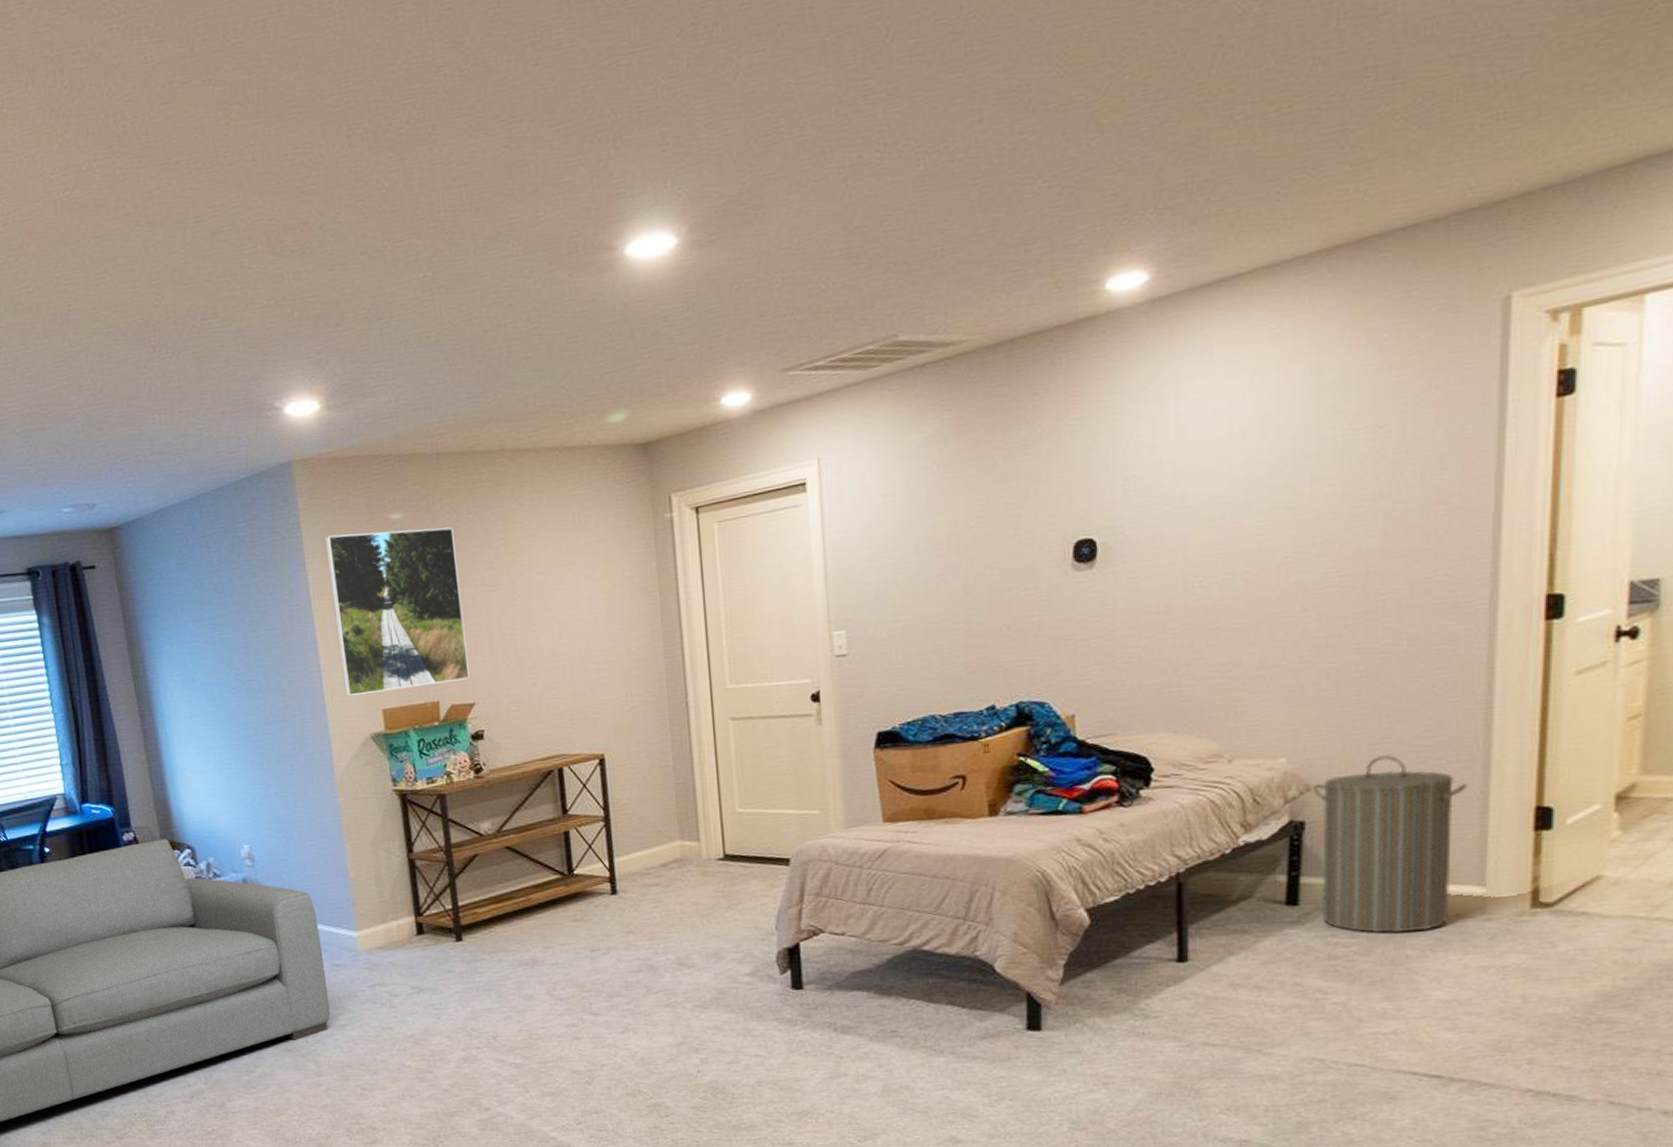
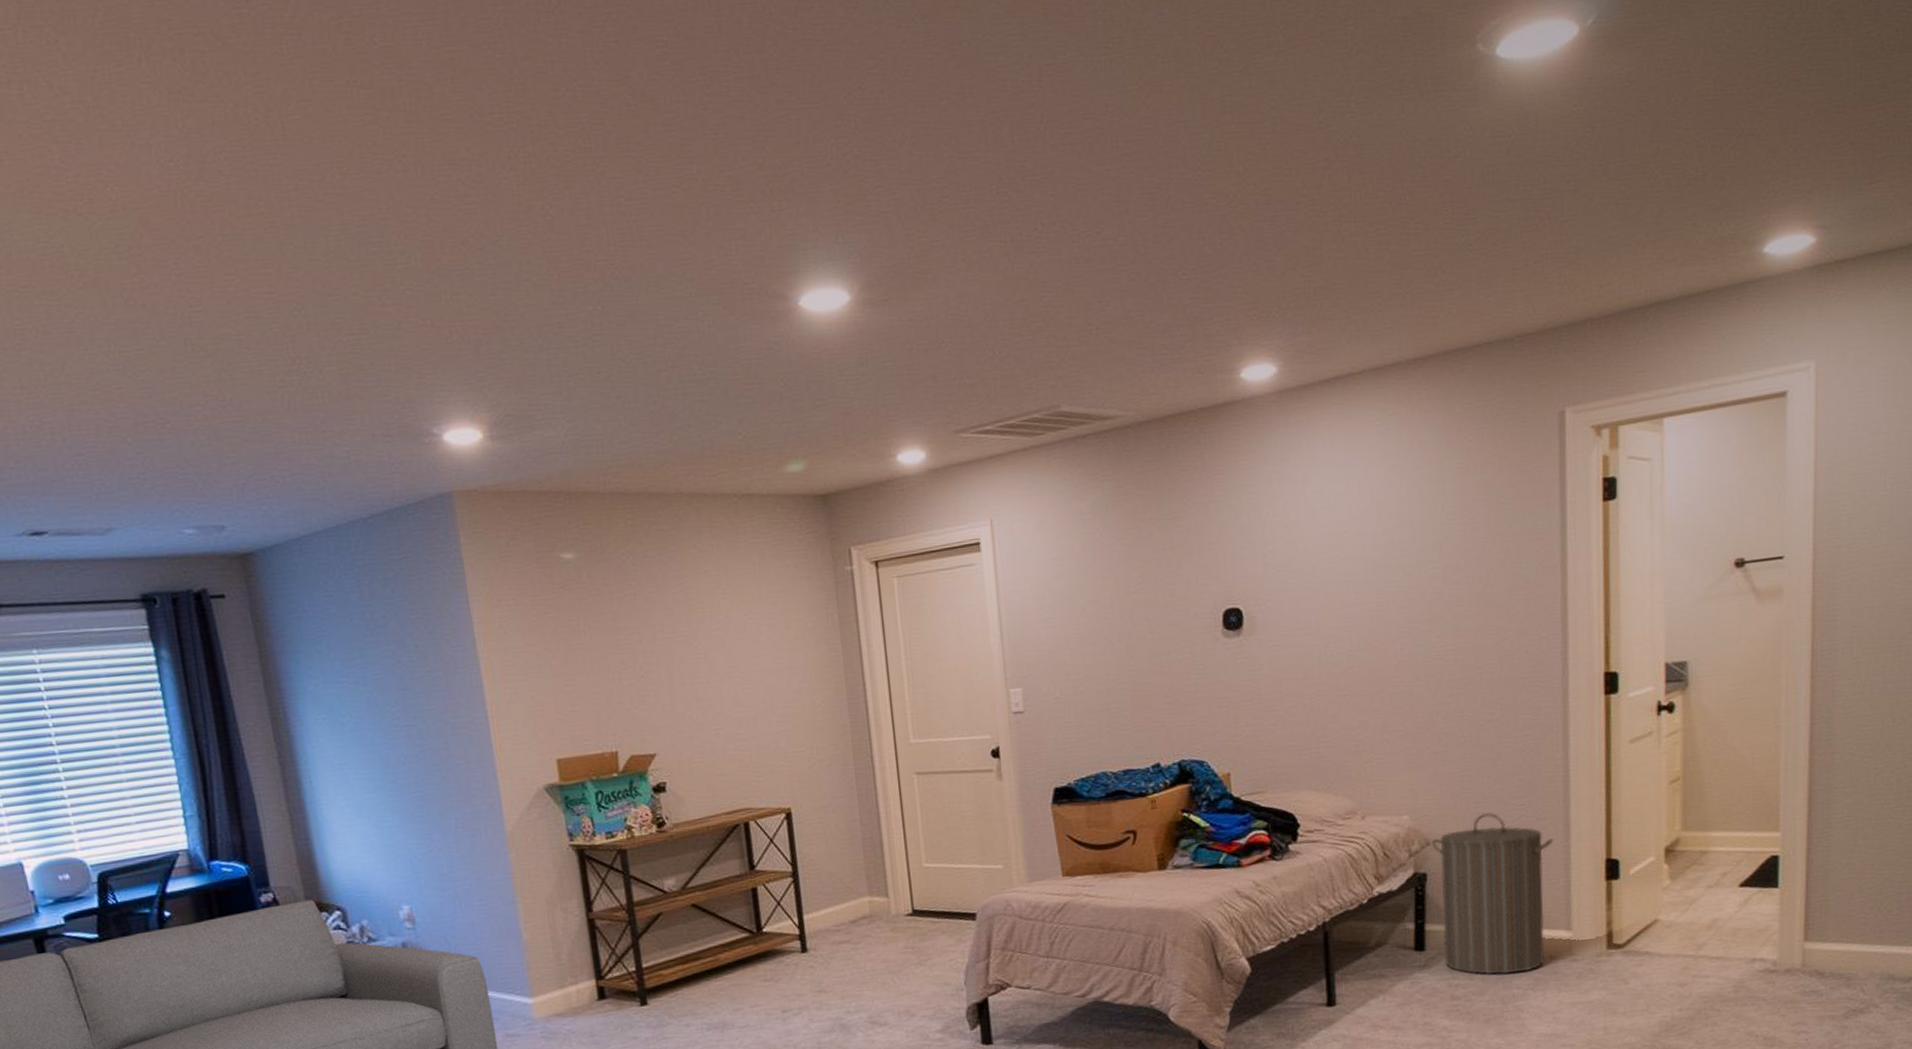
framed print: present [324,527,470,697] -> none [490,570,650,746]

